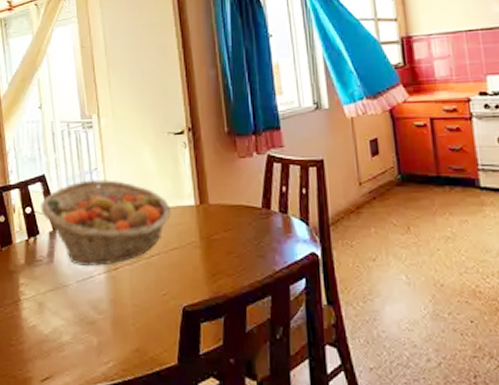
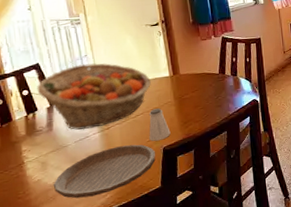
plate: none [49,296,172,361] -> present [53,144,156,199]
saltshaker: none [165,249,194,296] -> present [149,108,171,141]

